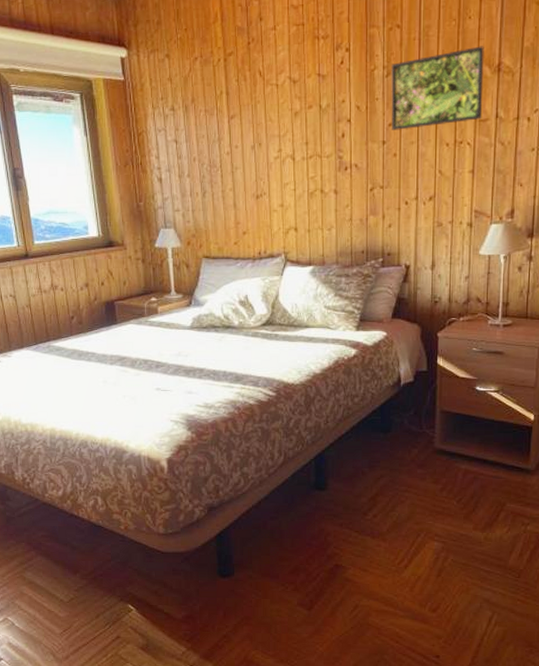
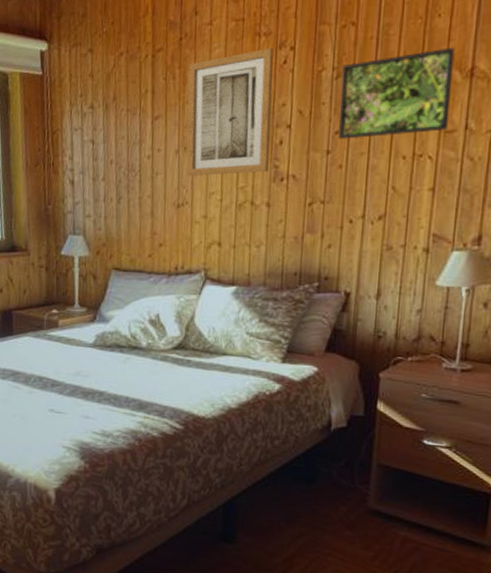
wall art: none [258,49,334,170] -> present [186,48,274,176]

